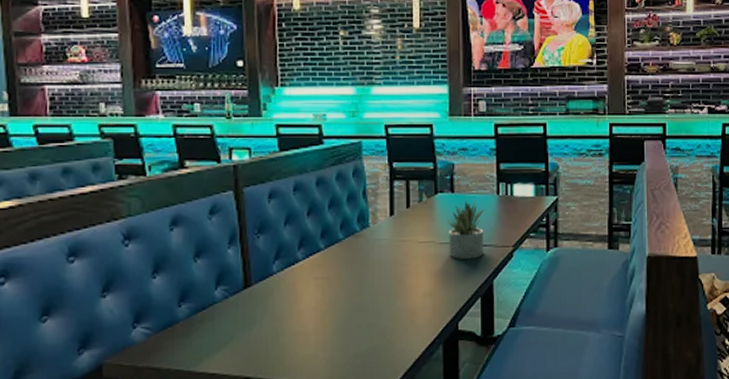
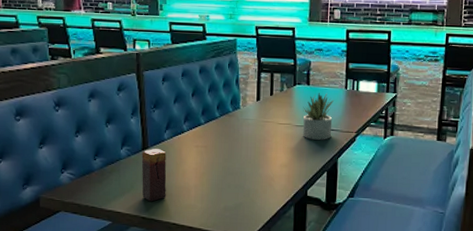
candle: none [243,286,277,356] -> present [141,149,167,202]

